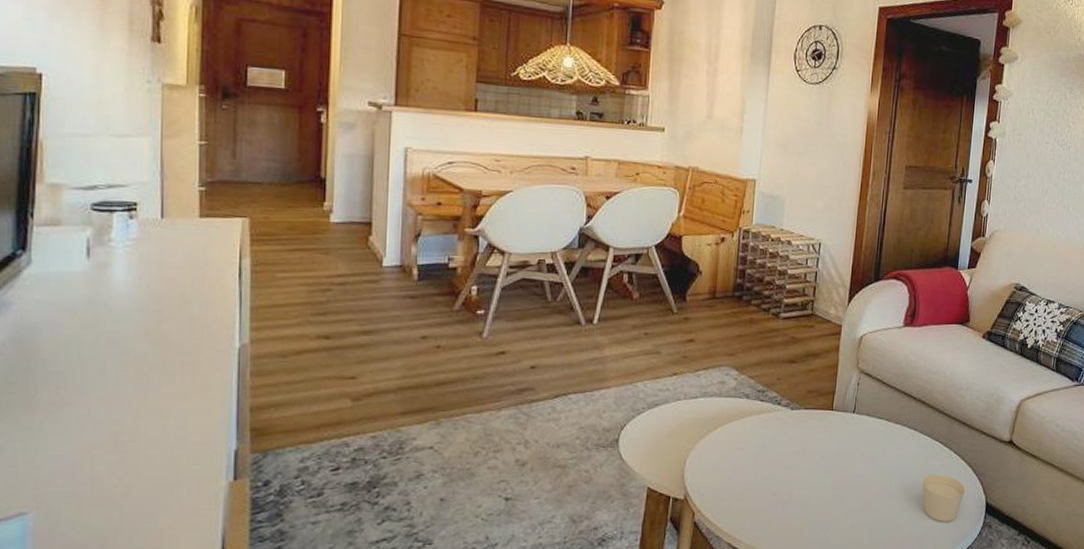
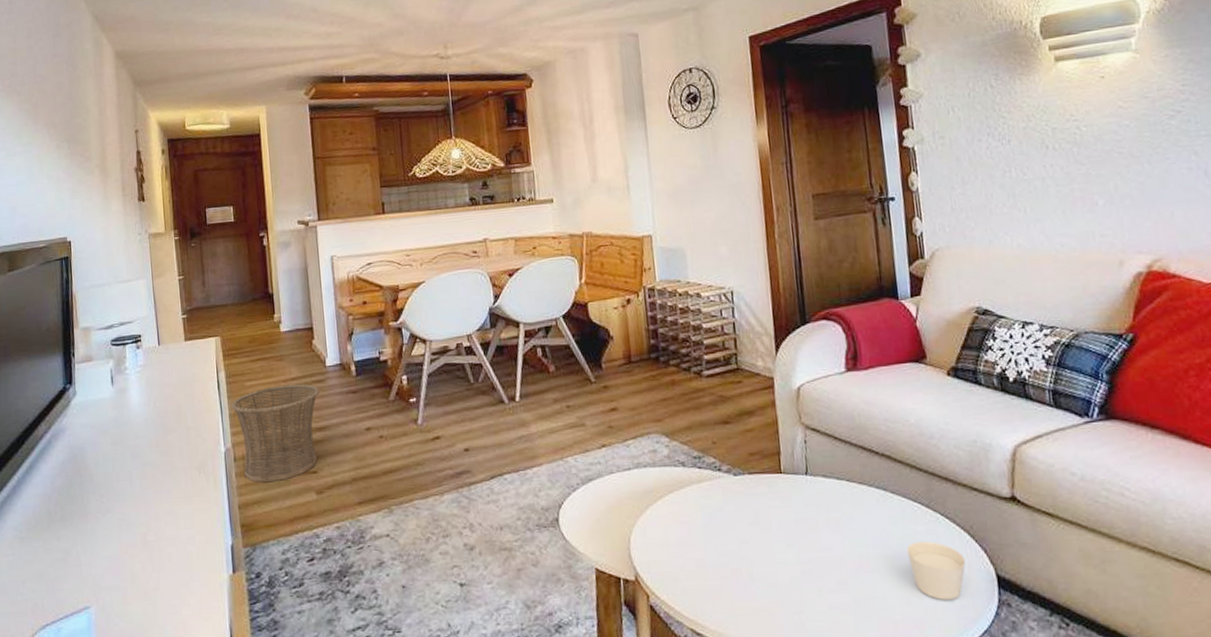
basket: none [255,281,371,385] -> present [231,384,320,483]

